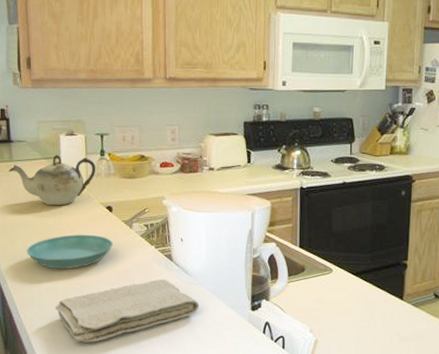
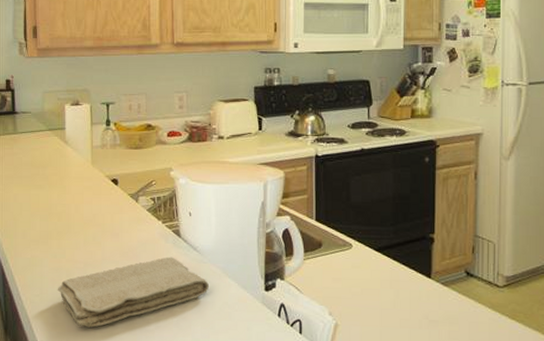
teapot: present [8,155,96,206] -> none [13,126,102,180]
saucer: present [26,234,113,269] -> none [29,210,118,247]

